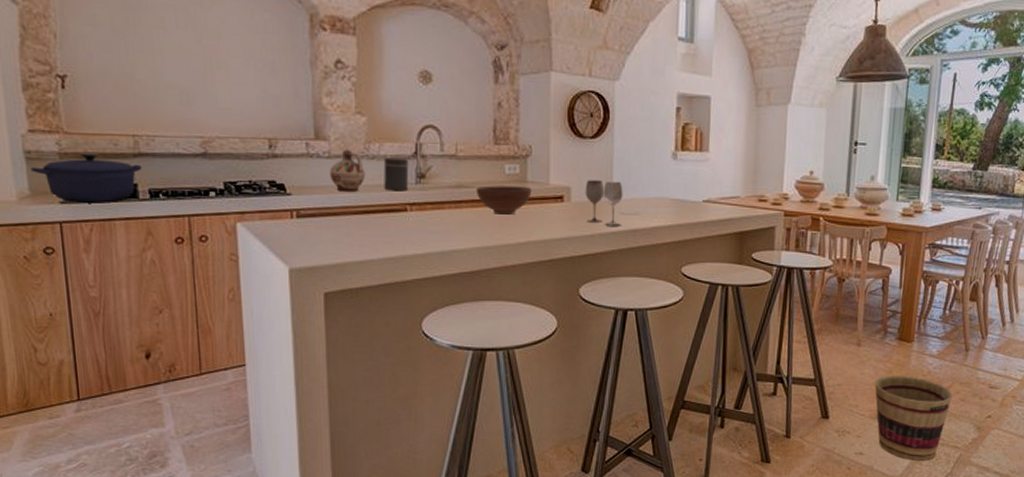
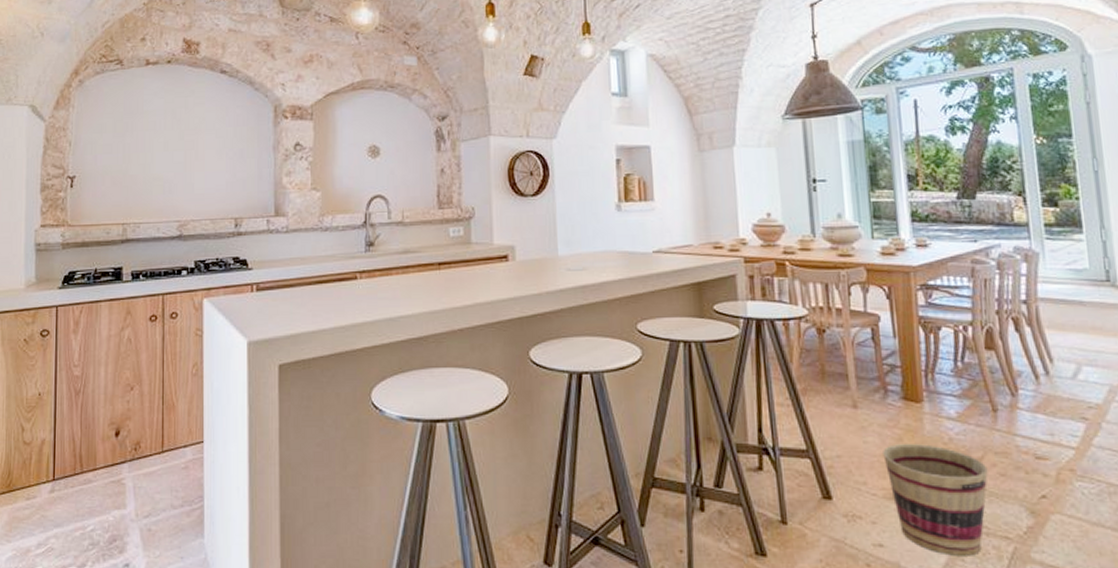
cooking pot: present [30,151,142,203] -> none [38,241,128,287]
ceramic jug: present [329,150,366,192] -> none [287,224,319,263]
cylinder: present [383,157,409,192] -> none [335,228,359,260]
bowl: present [475,185,532,215] -> none [421,248,477,278]
wineglass: present [585,180,623,226] -> none [529,236,568,283]

